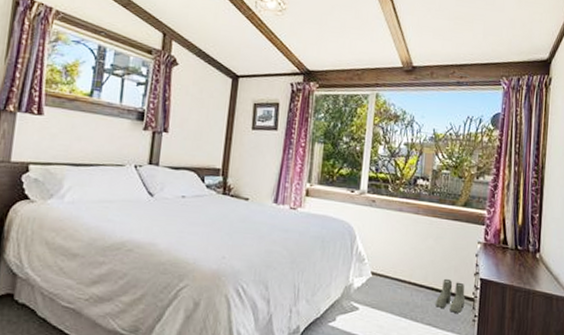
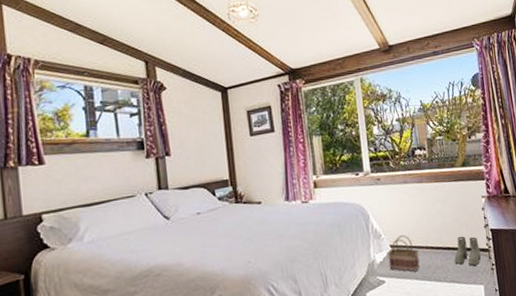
basket: none [366,264,400,306] -> present [387,235,420,272]

